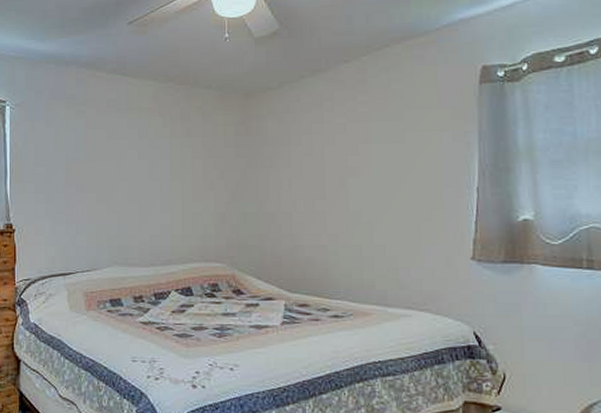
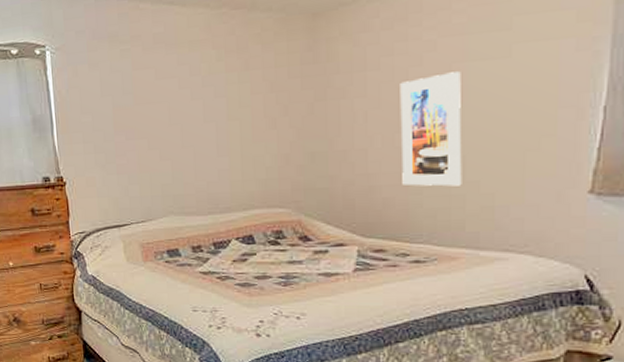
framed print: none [318,151,371,249] -> present [400,71,462,187]

